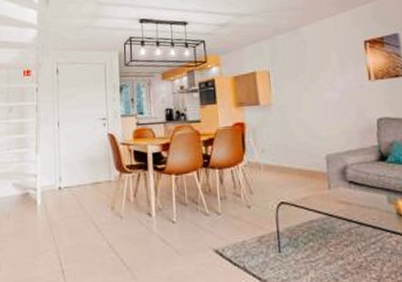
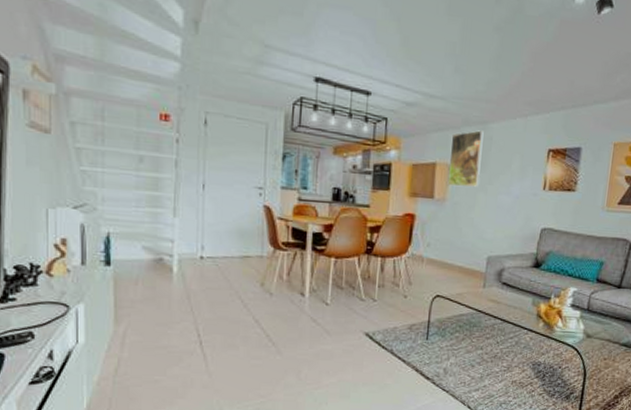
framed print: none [265,35,301,91] -> present [447,130,484,187]

